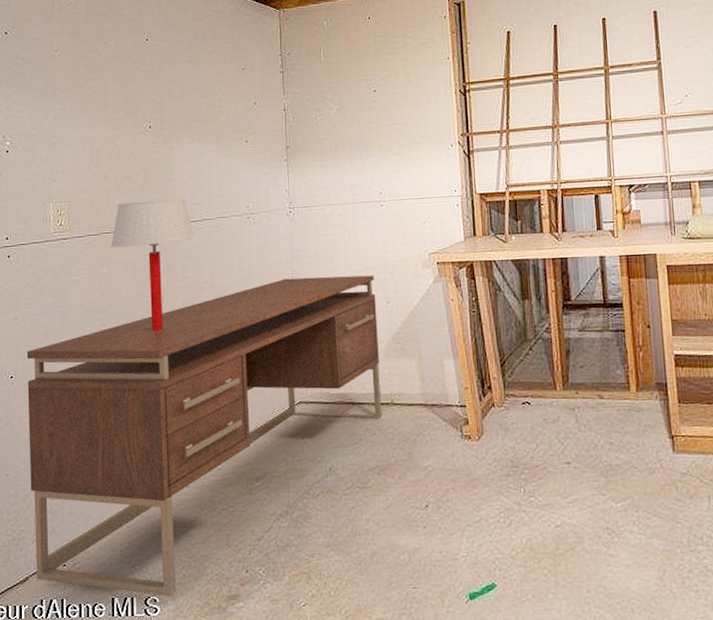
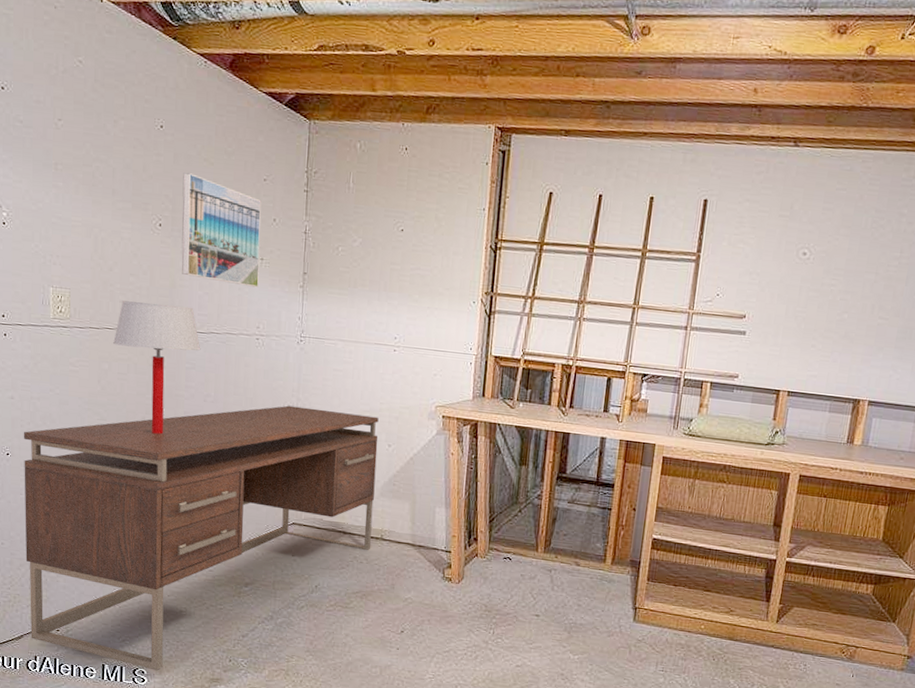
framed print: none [168,75,245,170] -> present [181,172,261,288]

